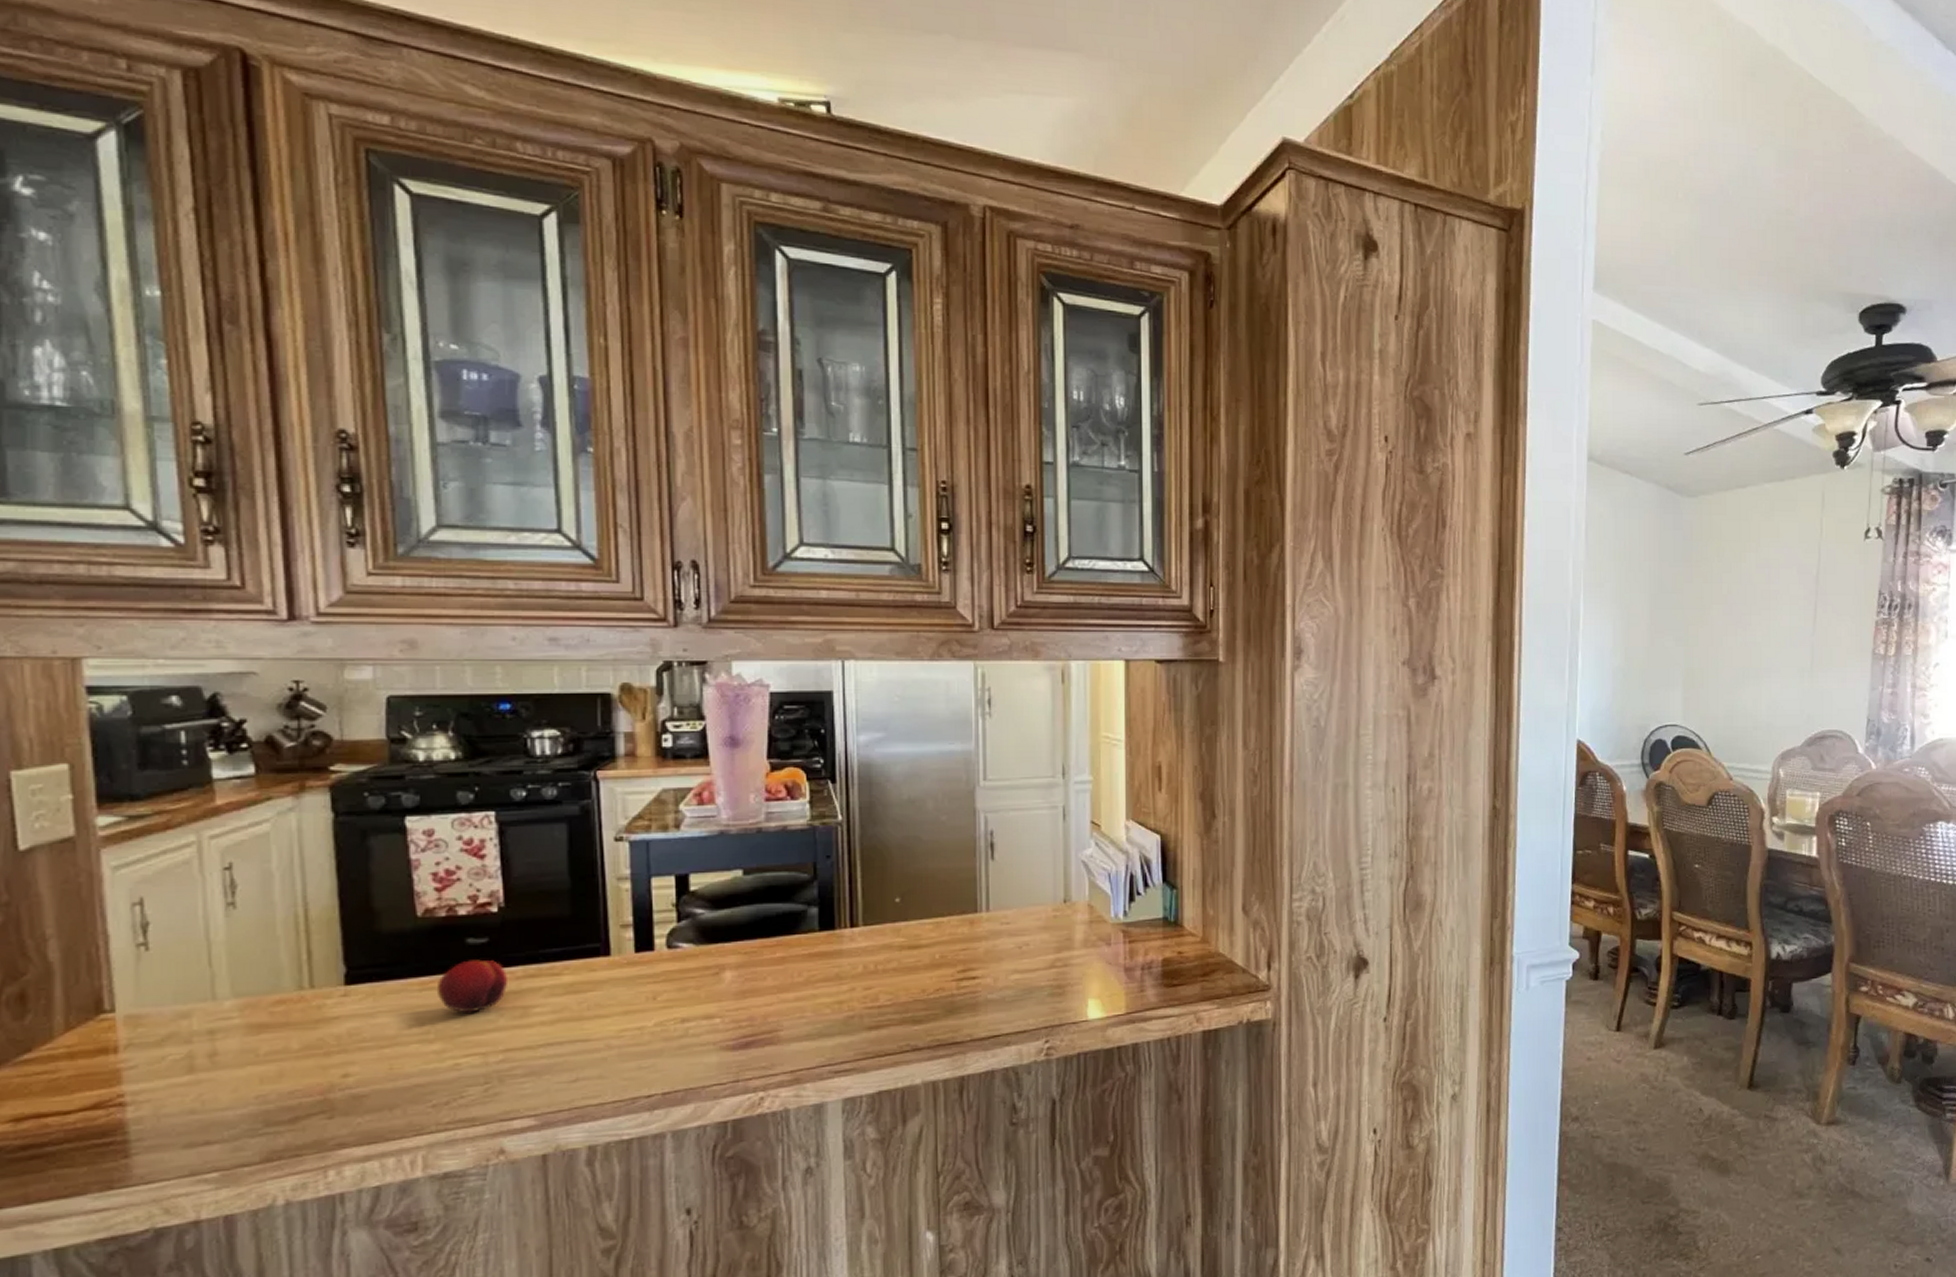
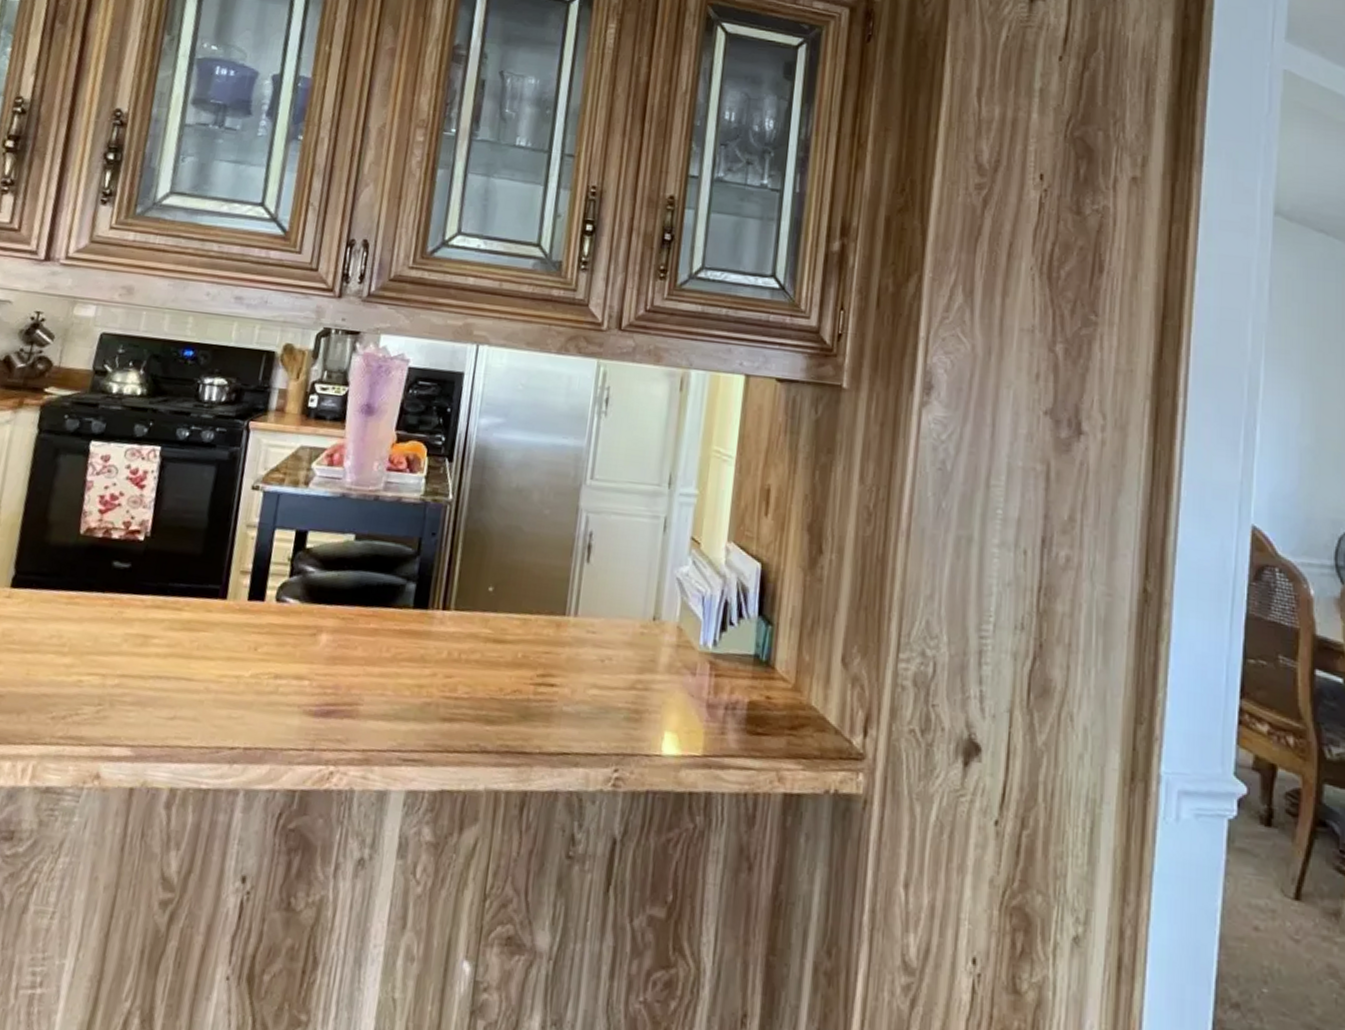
fruit: present [436,959,509,1013] -> none [79,582,139,634]

